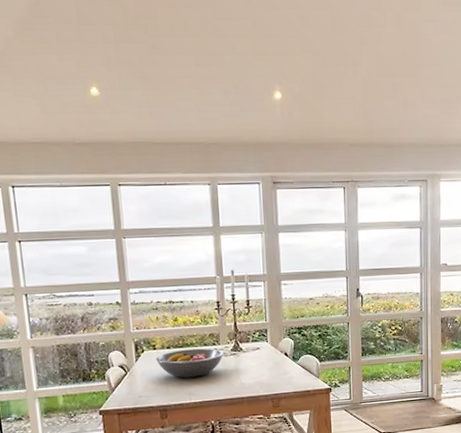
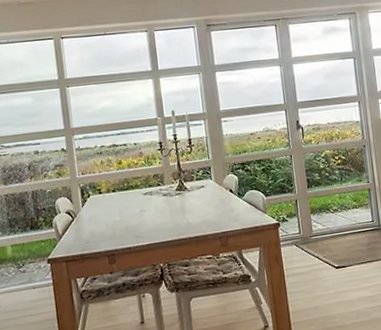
fruit bowl: present [156,348,224,378] -> none [102,189,169,221]

